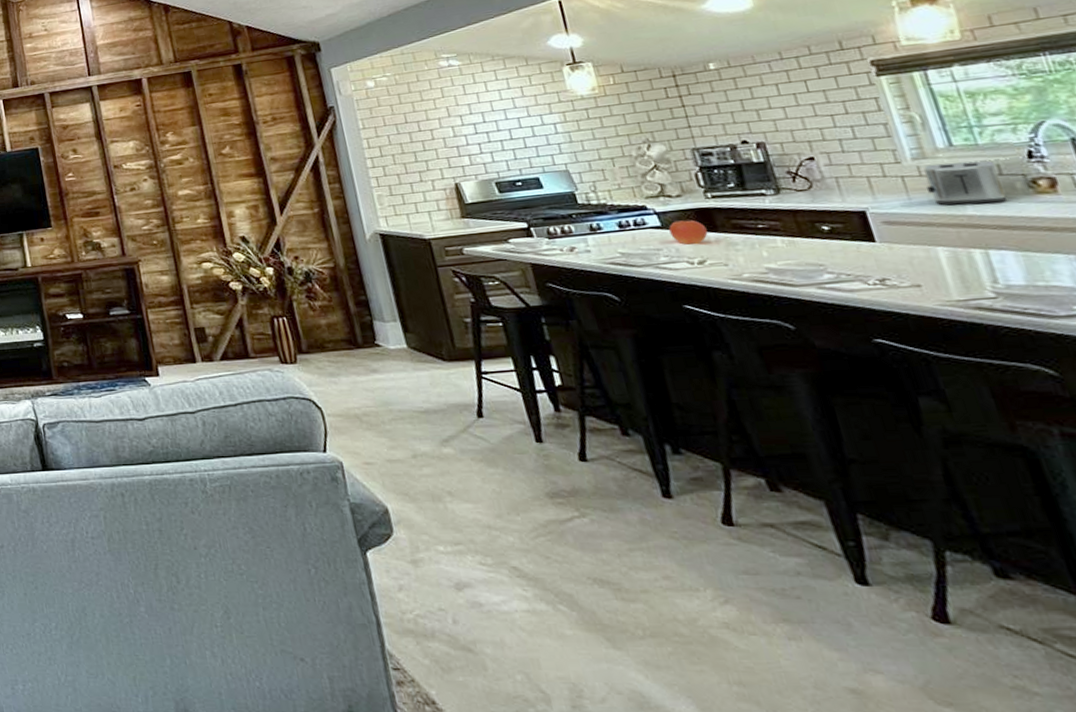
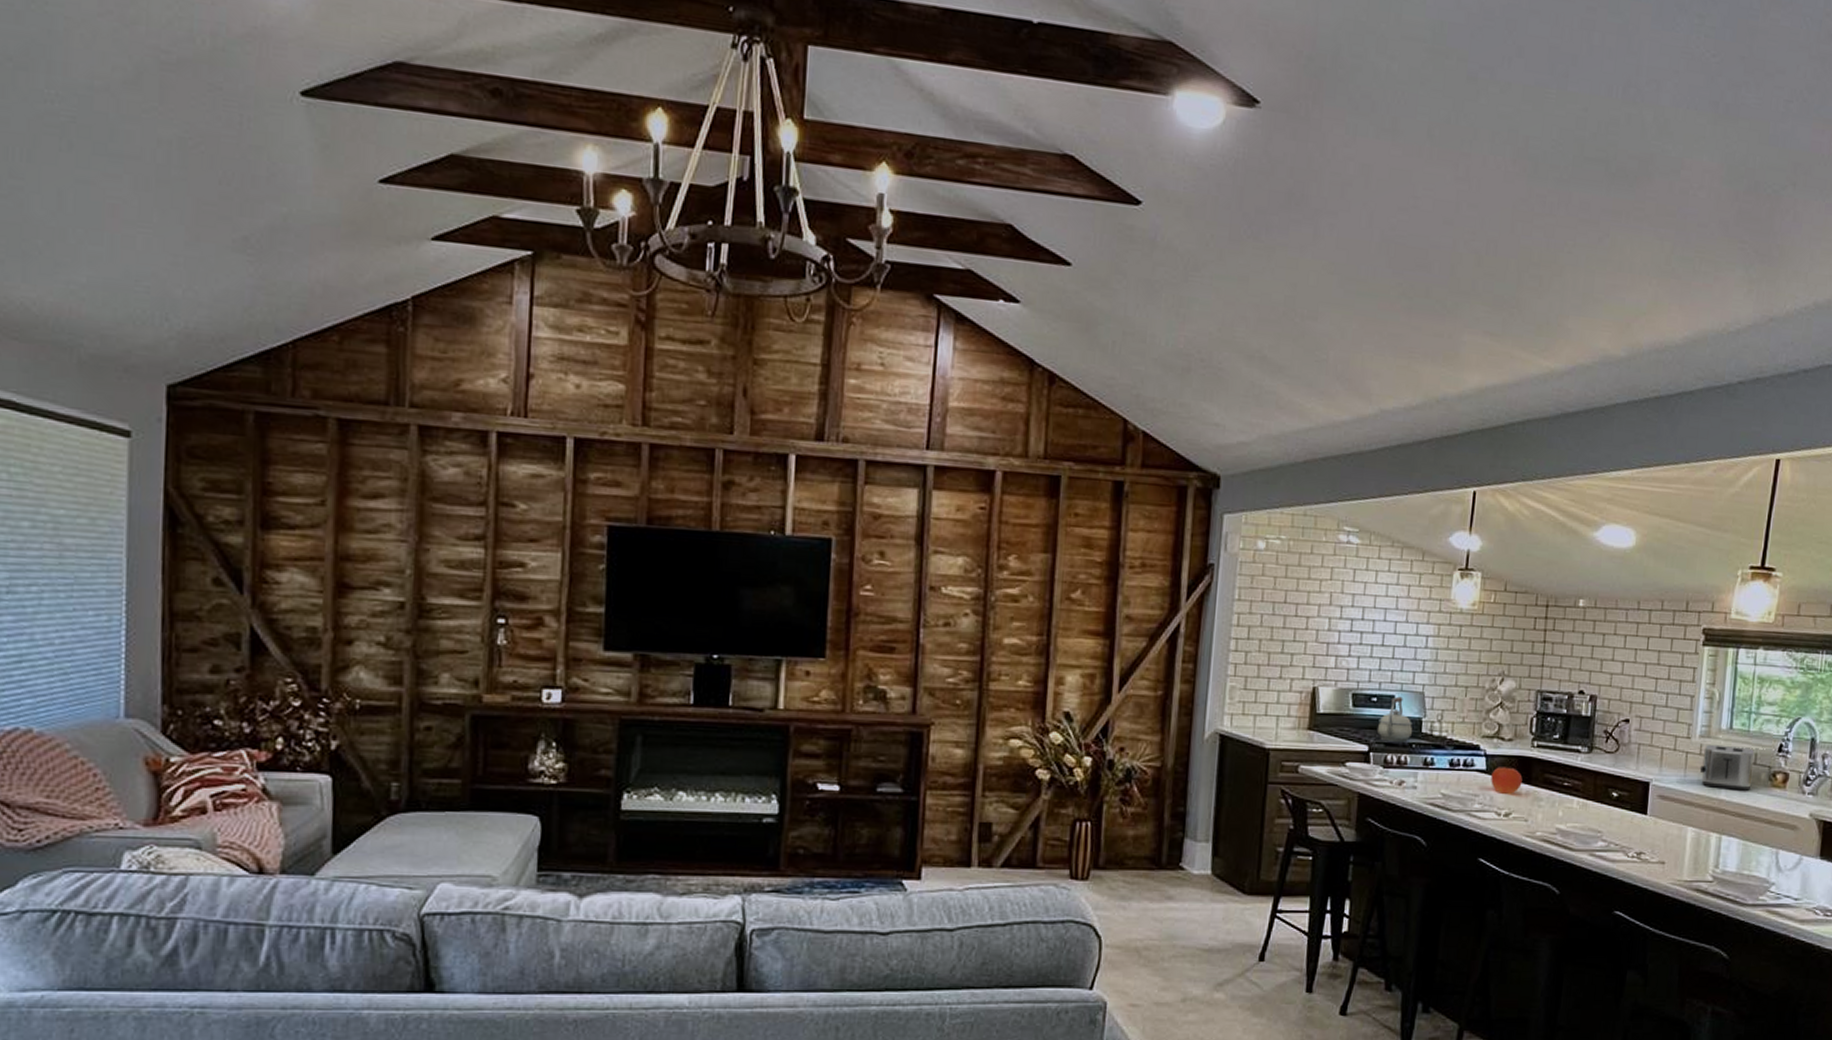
kettle: none [530,177,569,217] -> present [1376,696,1413,744]

